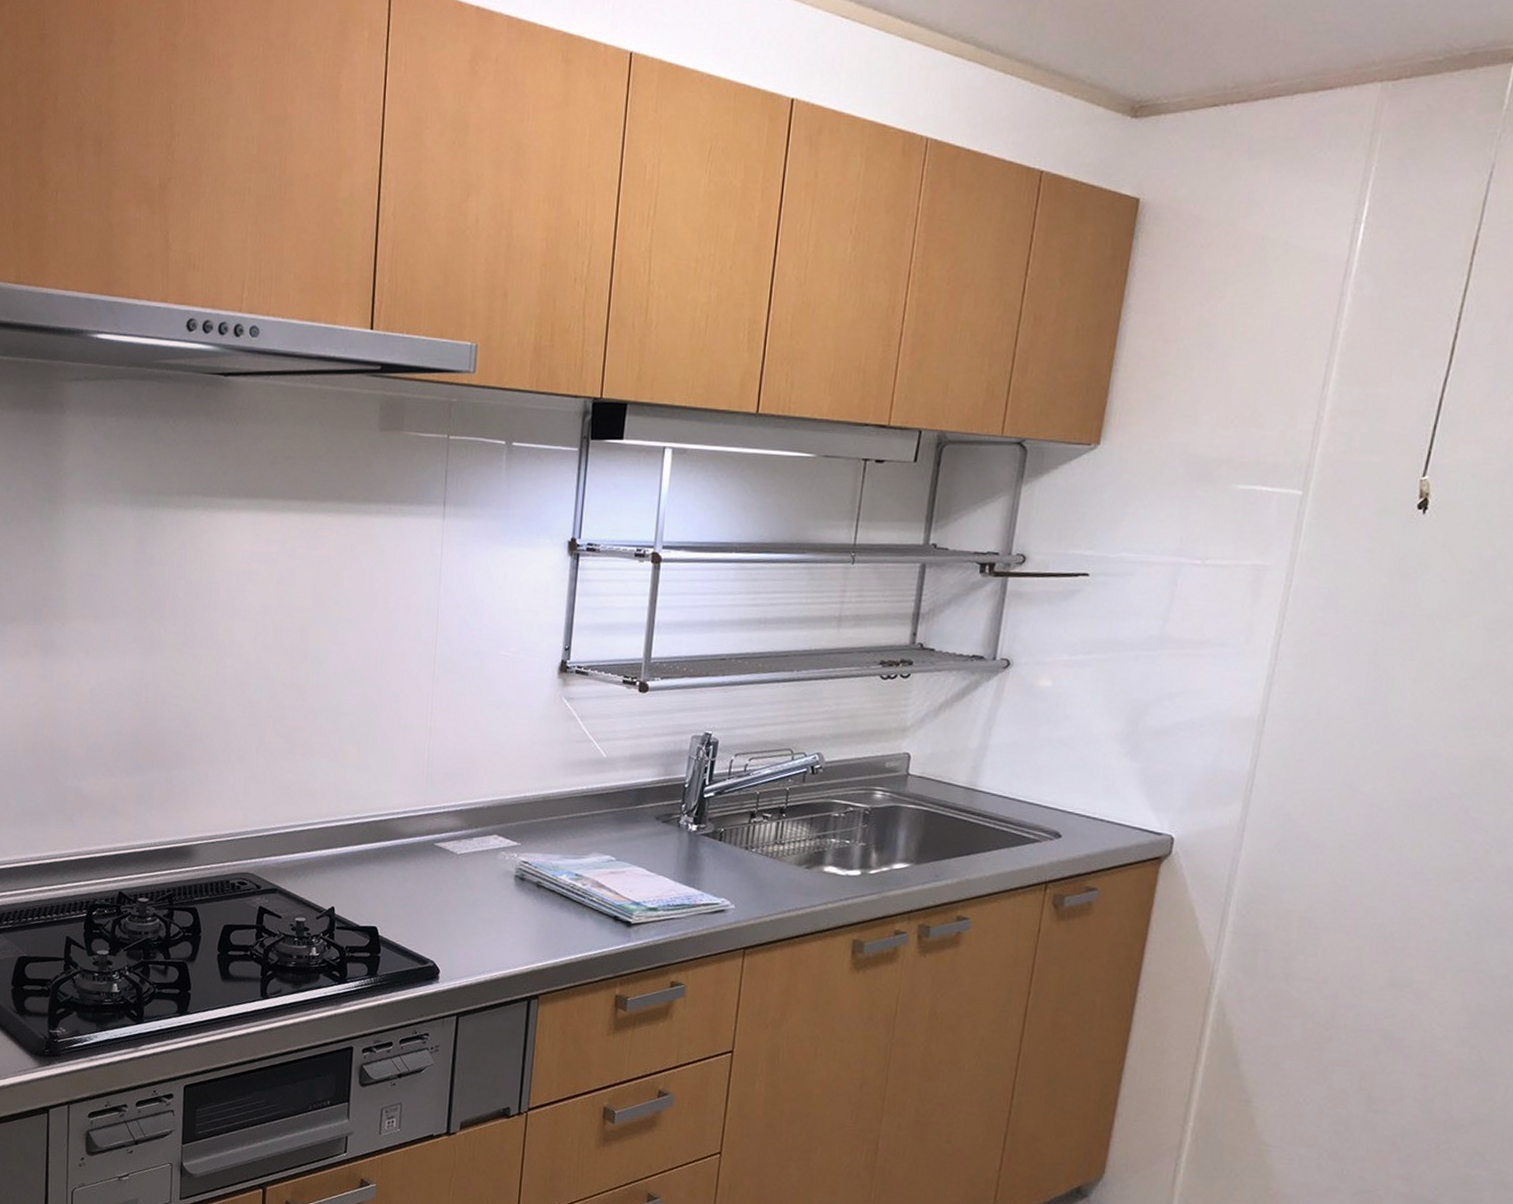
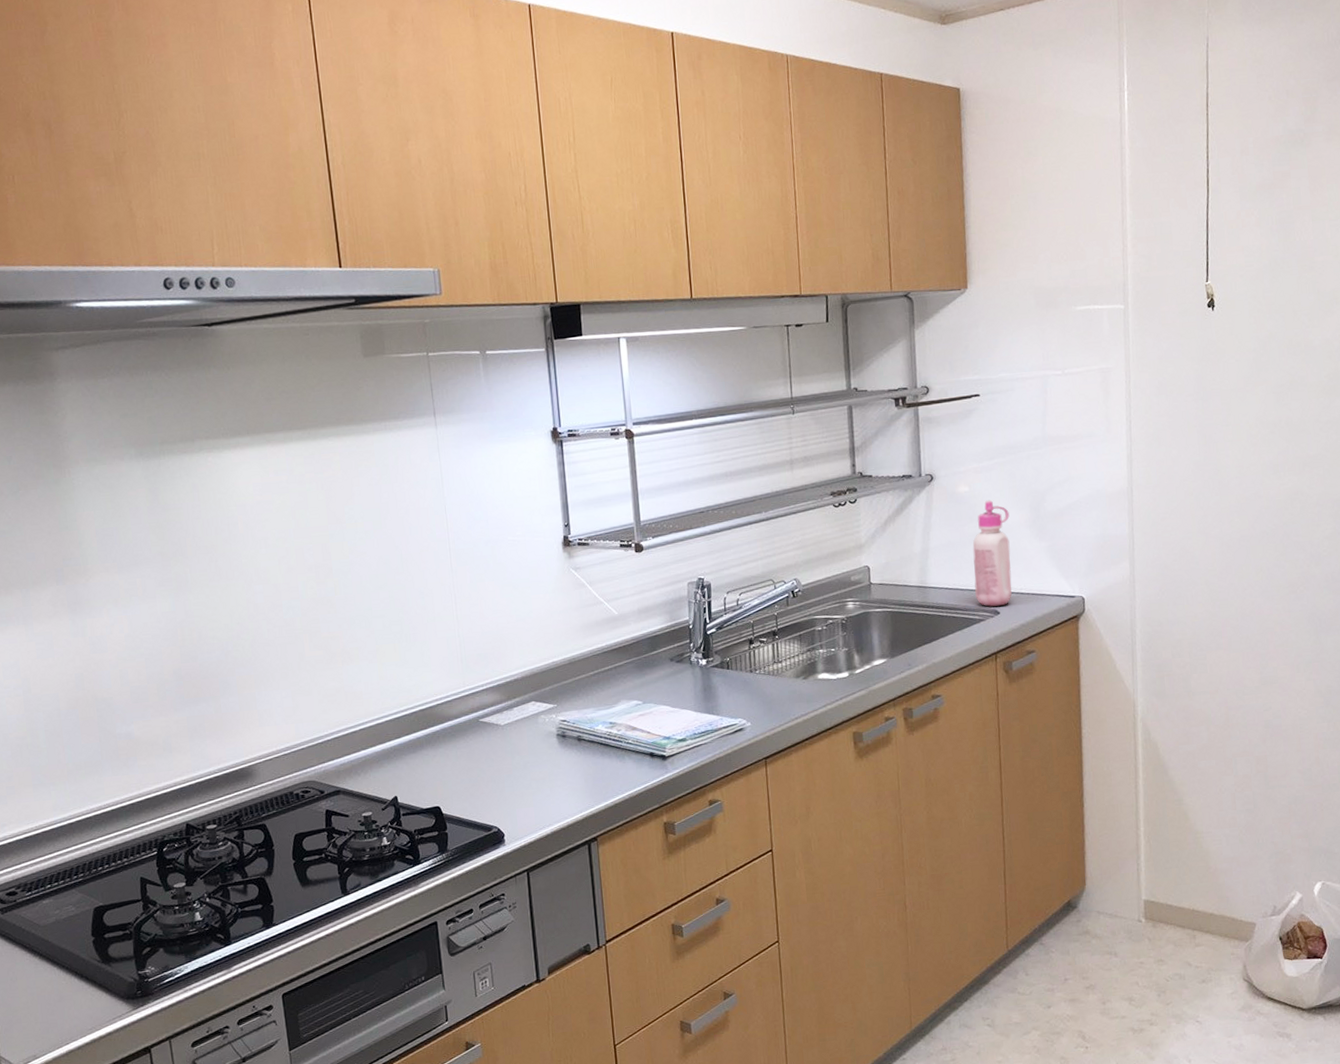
glue bottle: none [1035,701,1098,829] -> present [972,499,1012,607]

